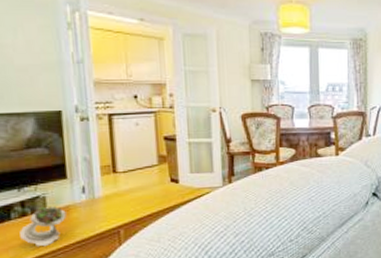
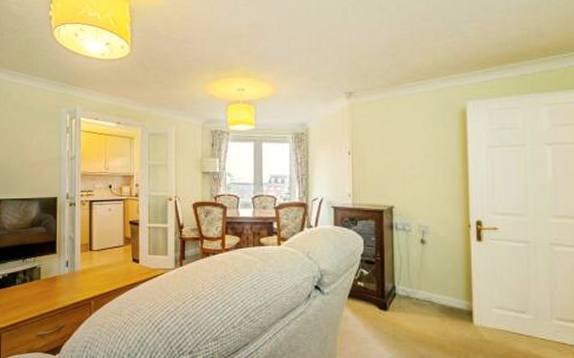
succulent plant: present [19,205,67,247] -> none [21,275,53,310]

